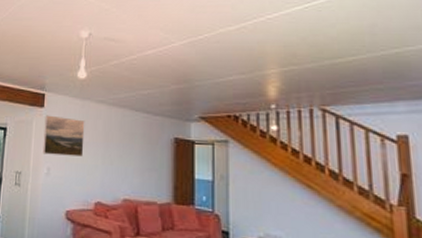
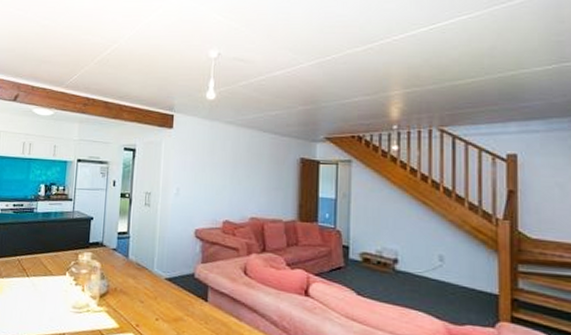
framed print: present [42,115,85,157] -> none [172,136,214,177]

